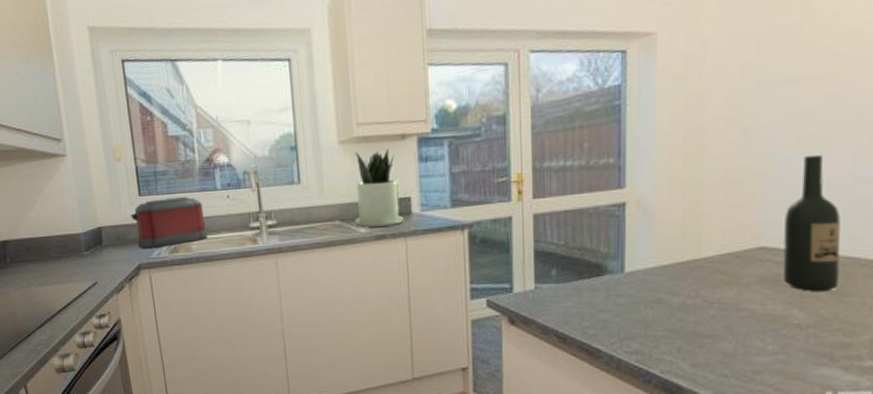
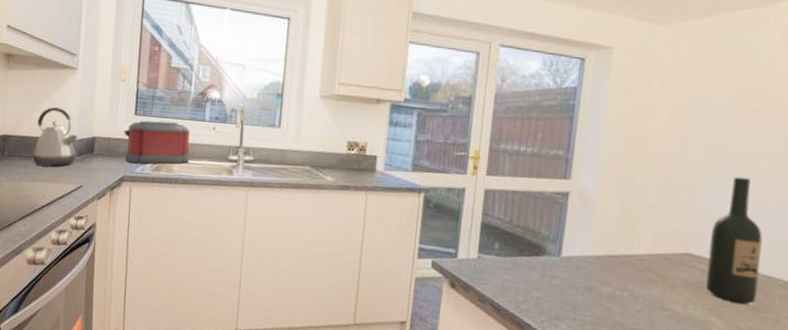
kettle: none [34,201,84,267] -> present [31,107,77,167]
planter: present [354,149,404,228] -> none [323,108,368,179]

